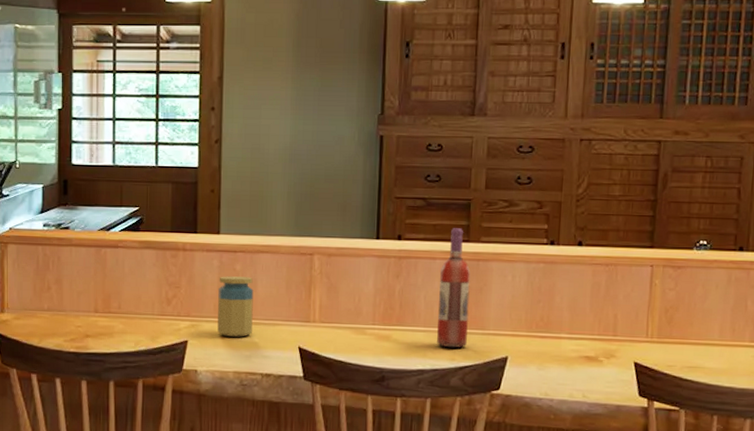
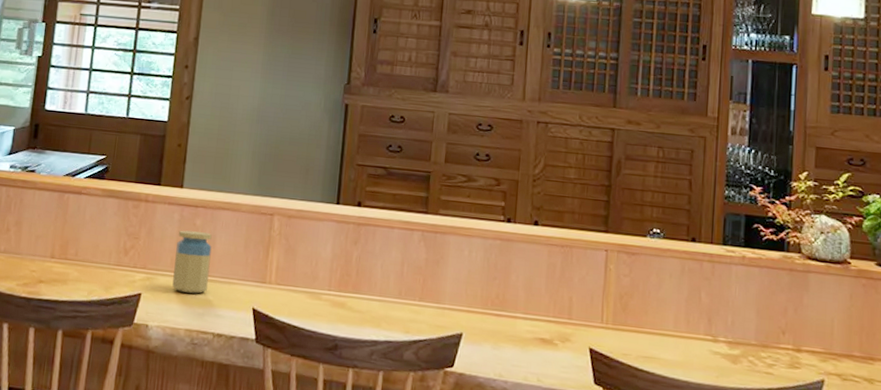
wine bottle: present [437,228,471,348] -> none [392,198,428,321]

